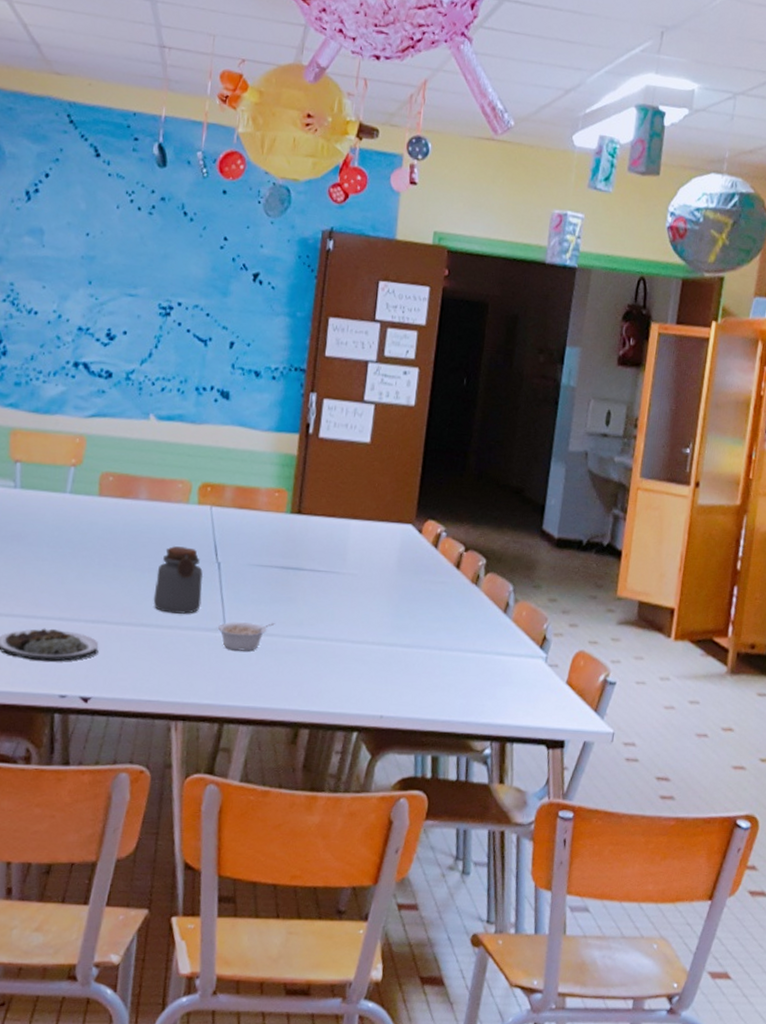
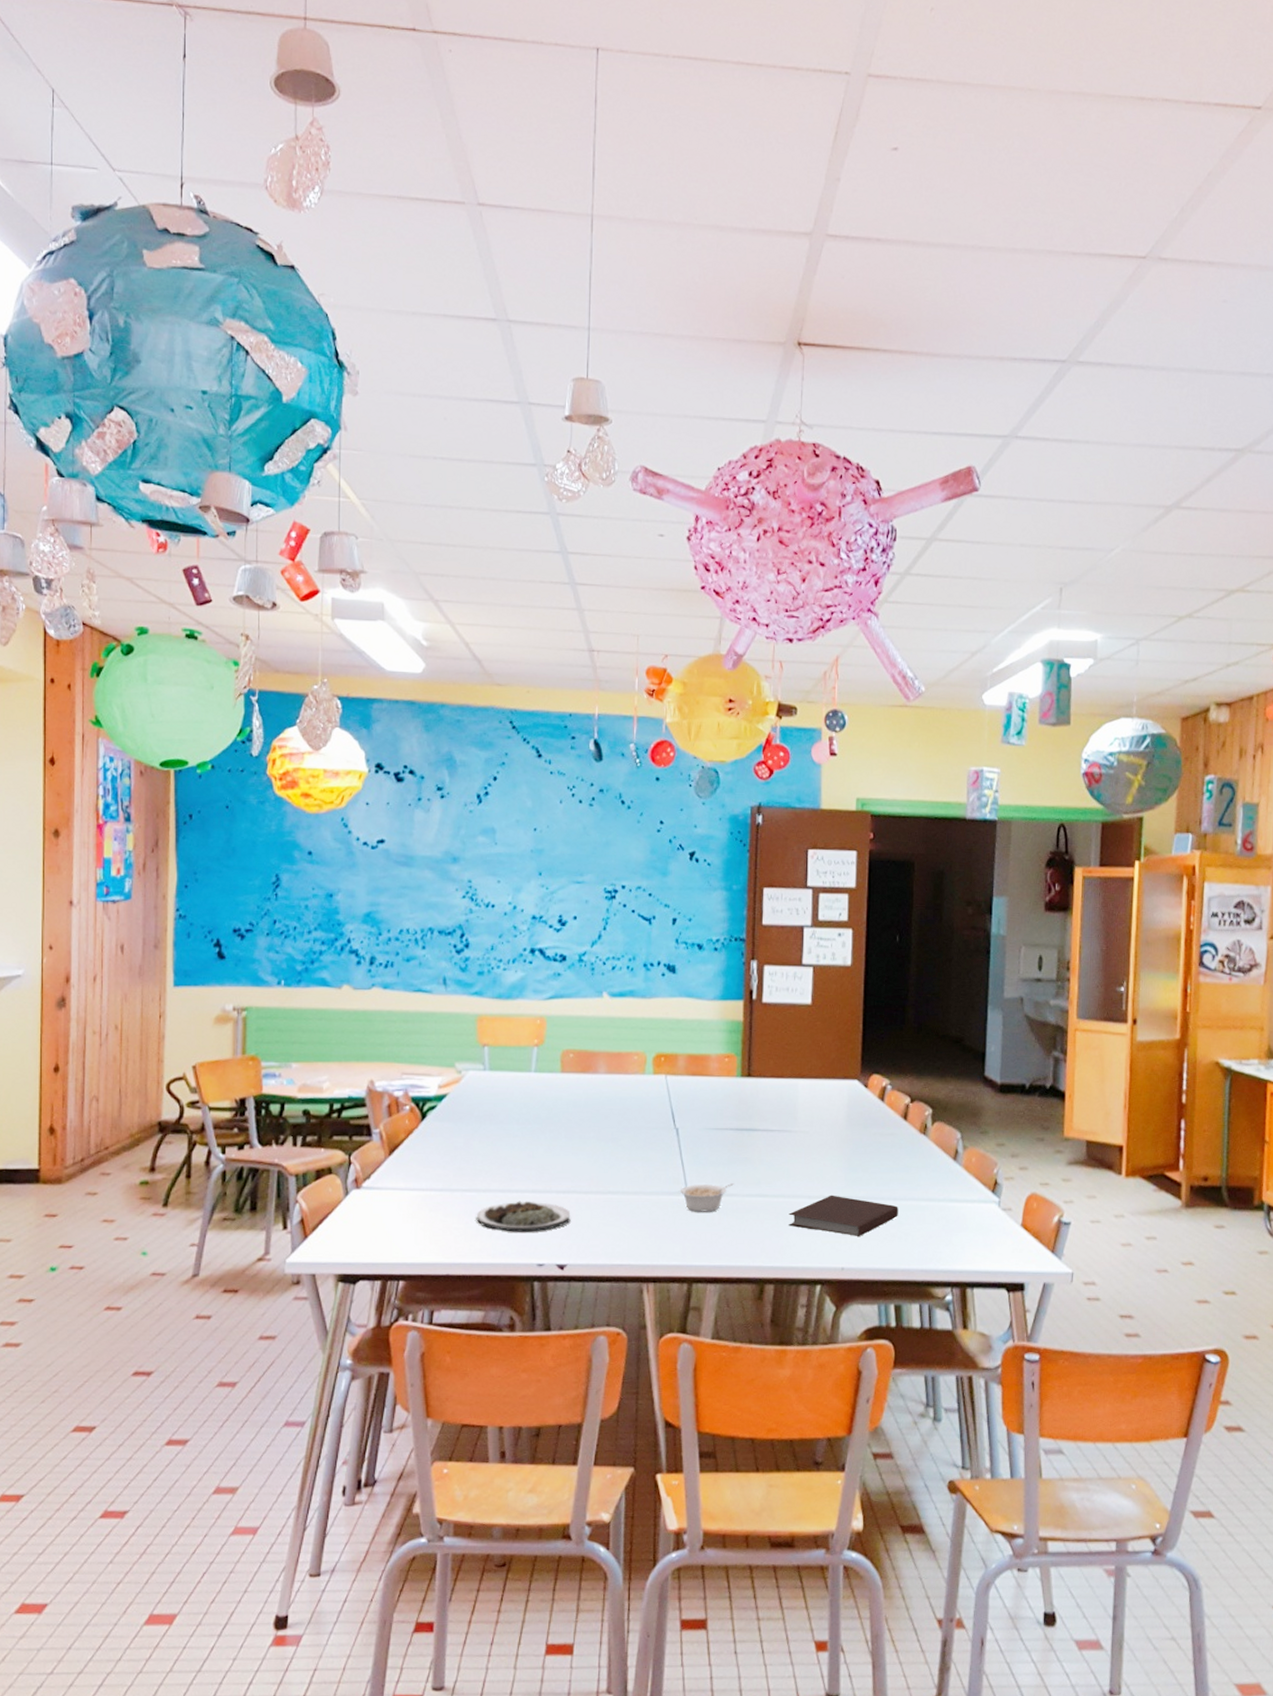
jar: present [153,546,204,614] -> none [618,1116,664,1180]
notebook: none [329,640,444,686] -> present [788,1195,898,1237]

